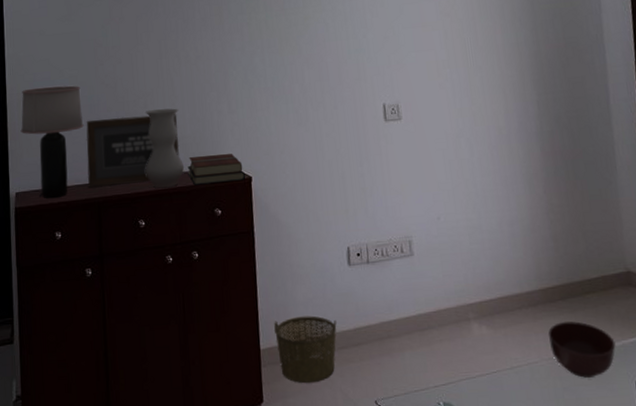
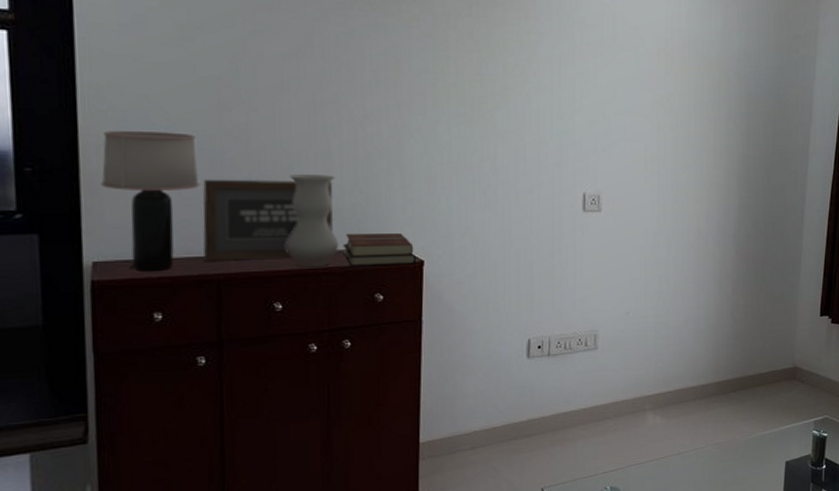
basket: present [274,315,337,384] -> none [438,408,508,475]
bowl: present [547,321,616,378] -> none [716,411,774,460]

